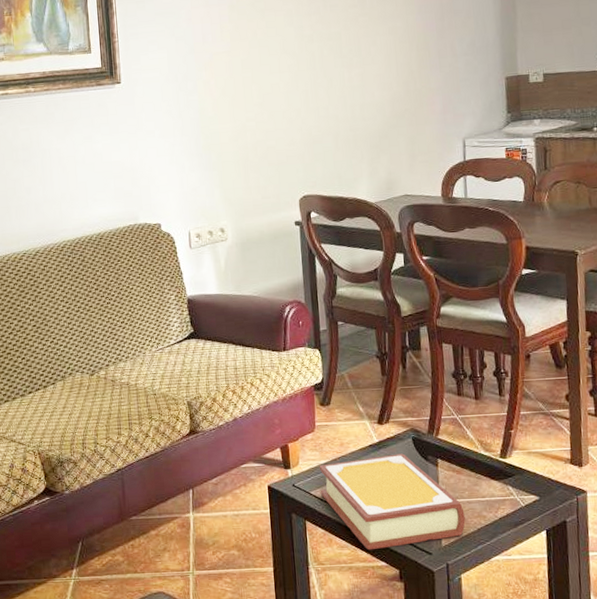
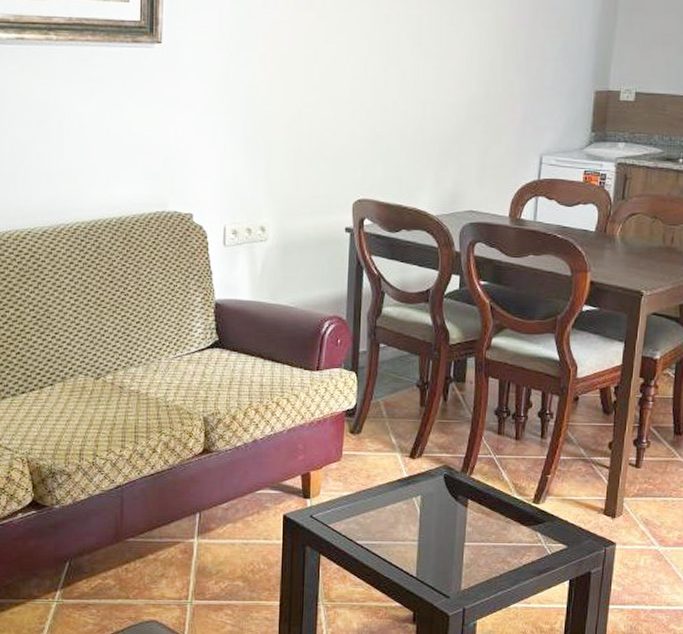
book: present [319,453,466,550] -> none [340,491,489,590]

